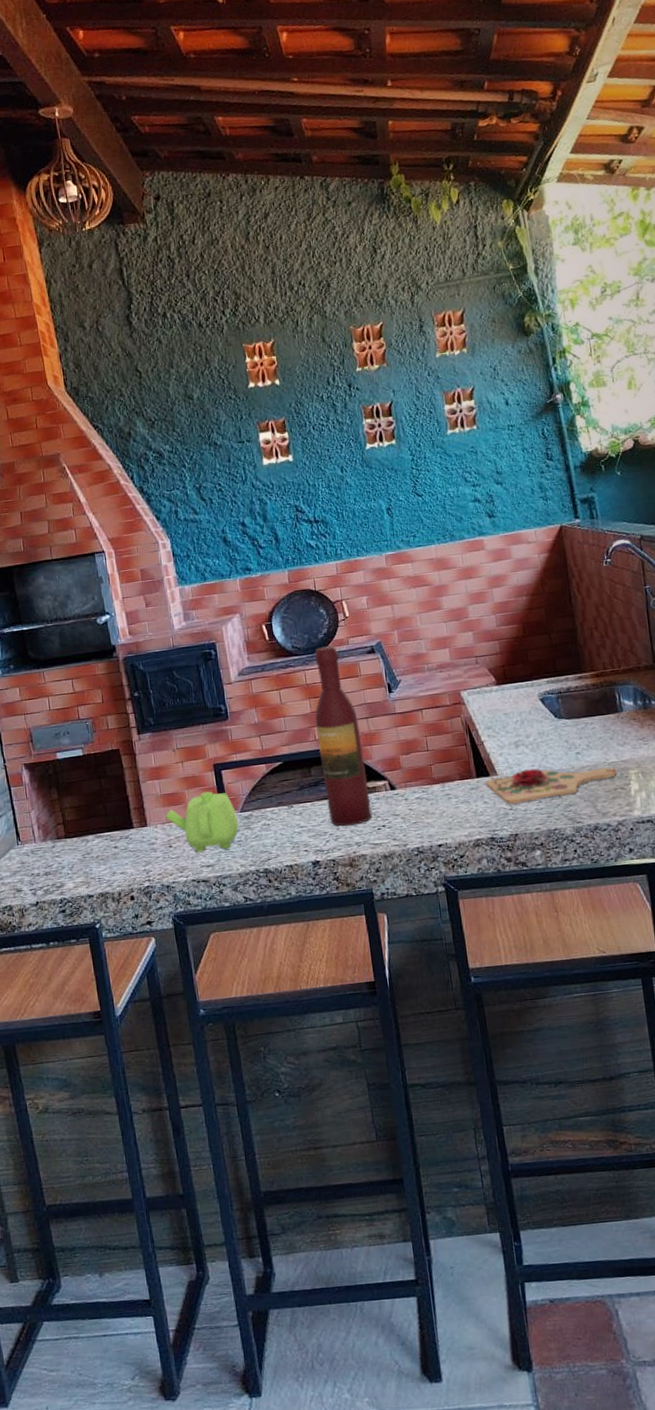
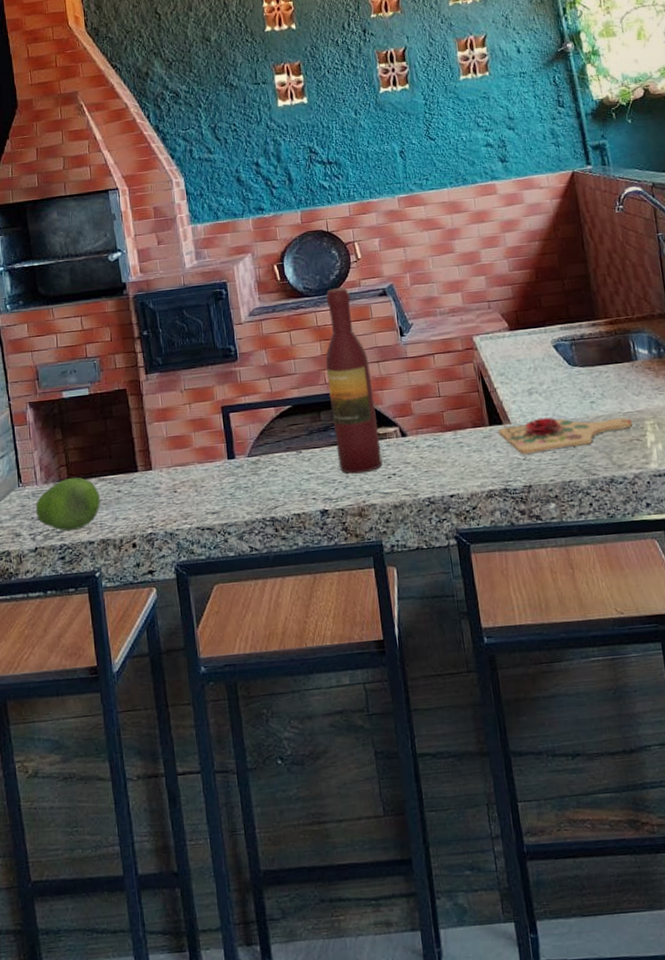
fruit: none [34,835,98,886] -> present [35,477,101,532]
teapot: present [164,791,239,853] -> none [169,434,246,499]

